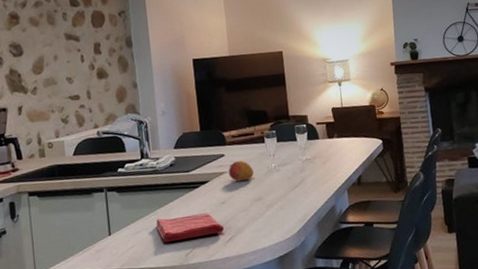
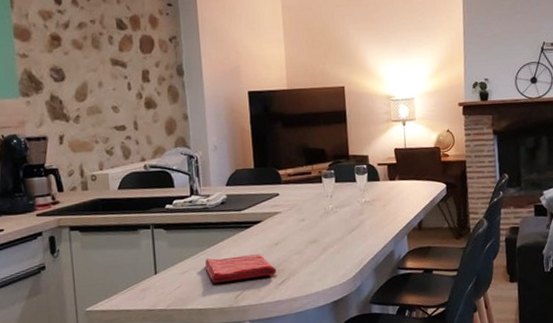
fruit: present [228,161,254,181] -> none [282,201,310,222]

